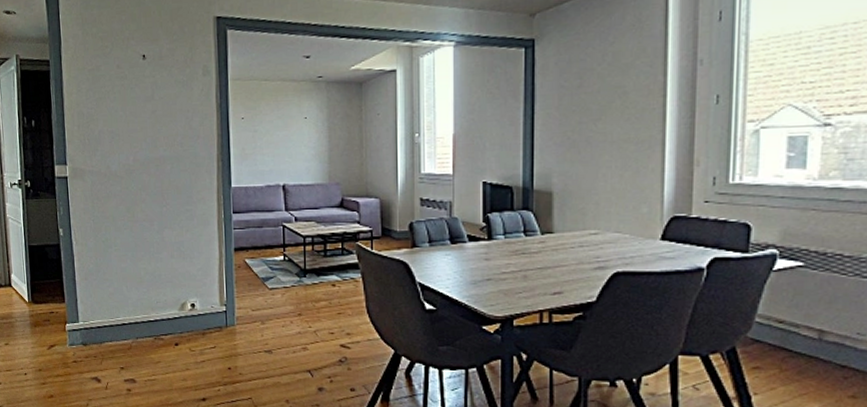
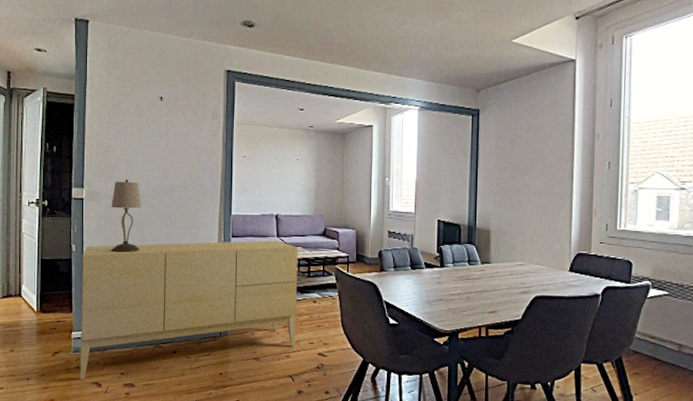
sideboard: none [71,215,313,375] -> present [80,240,298,380]
table lamp: none [97,152,132,236] -> present [111,179,141,253]

